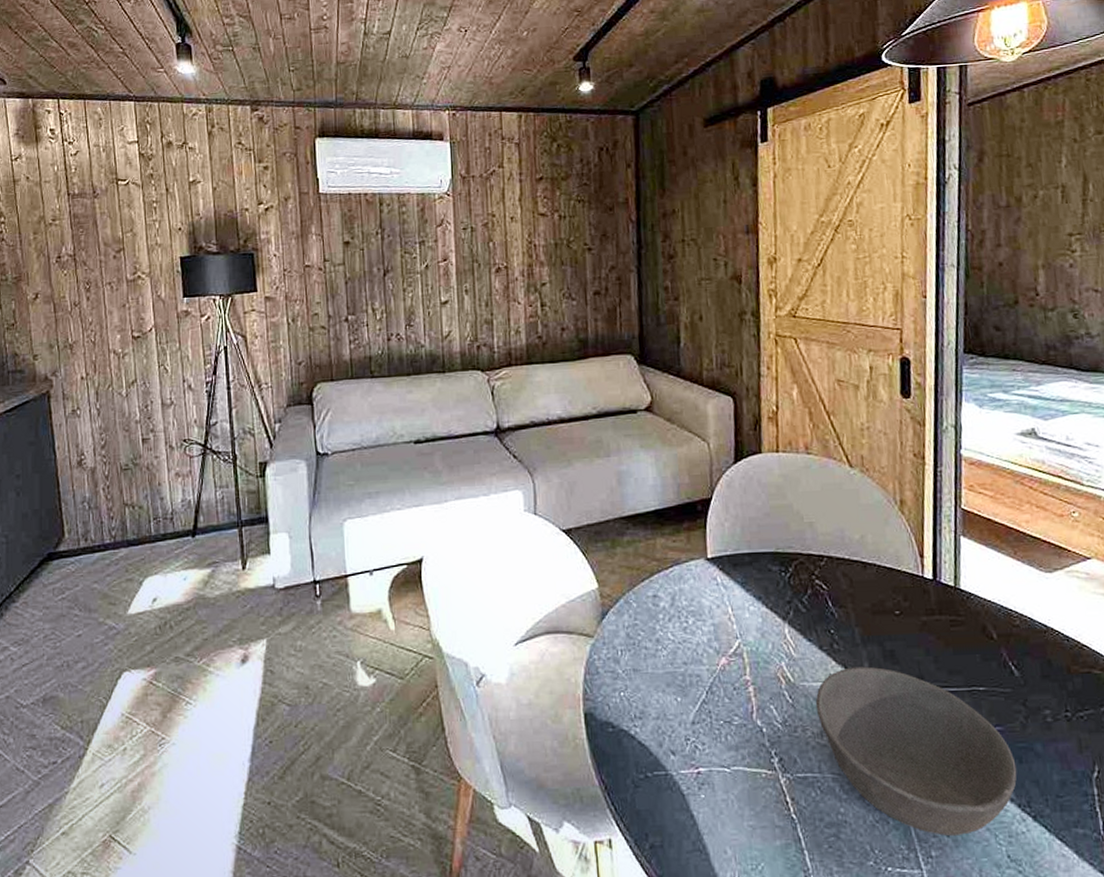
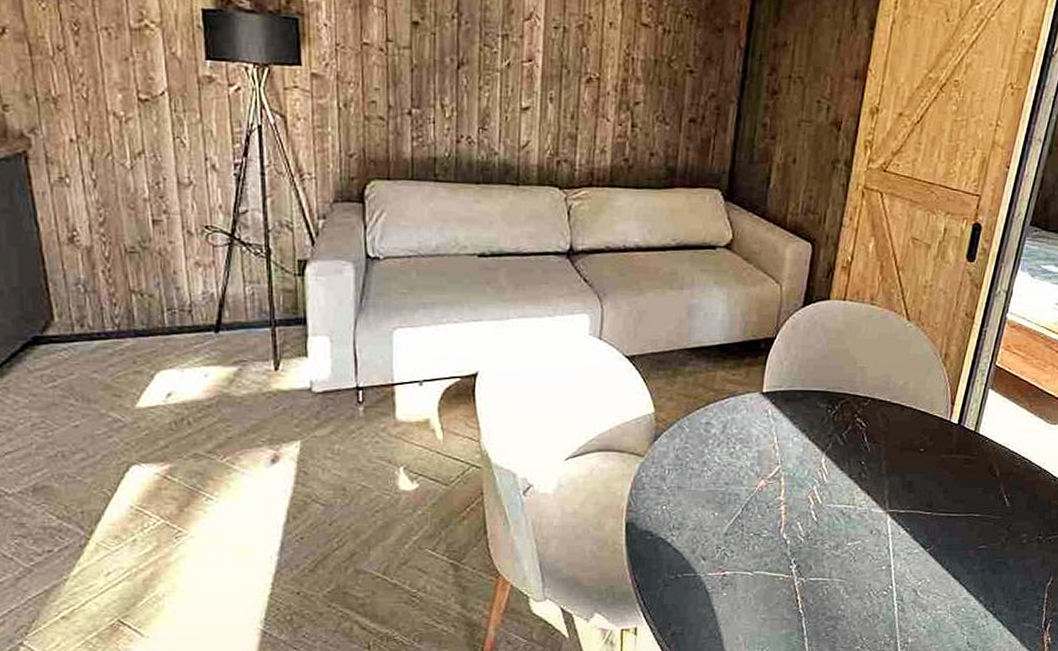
bowl: present [815,666,1017,837] -> none [836,493,990,628]

